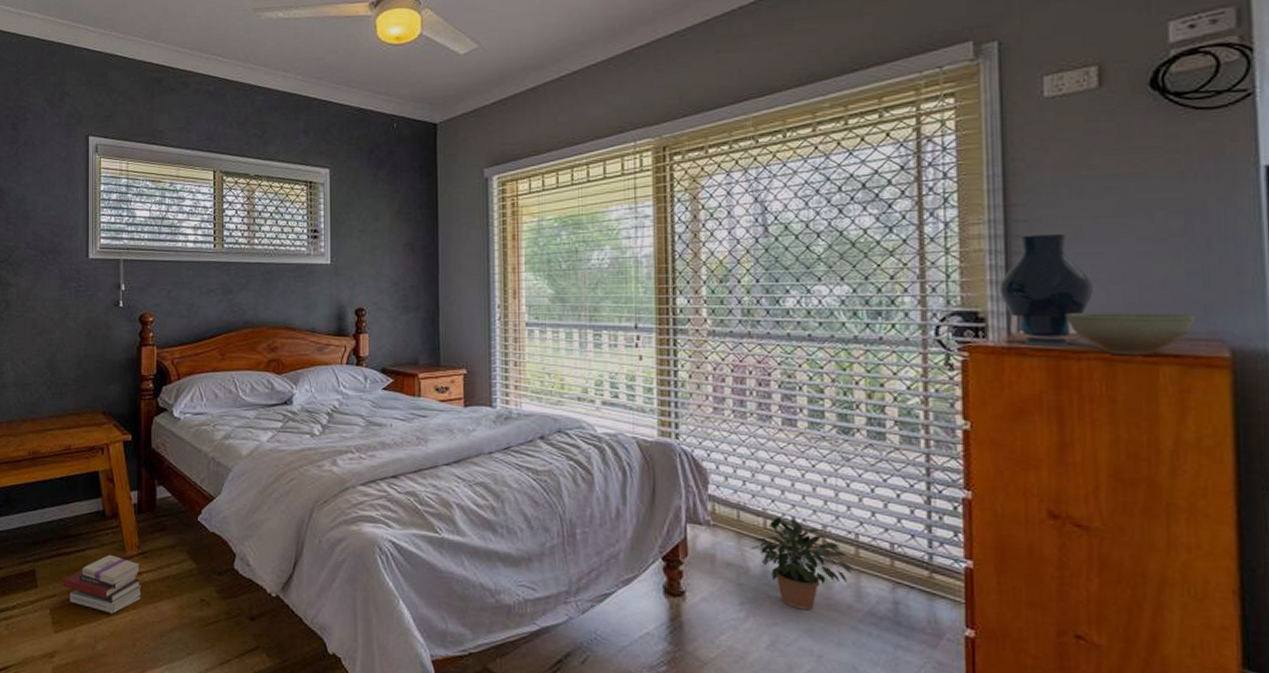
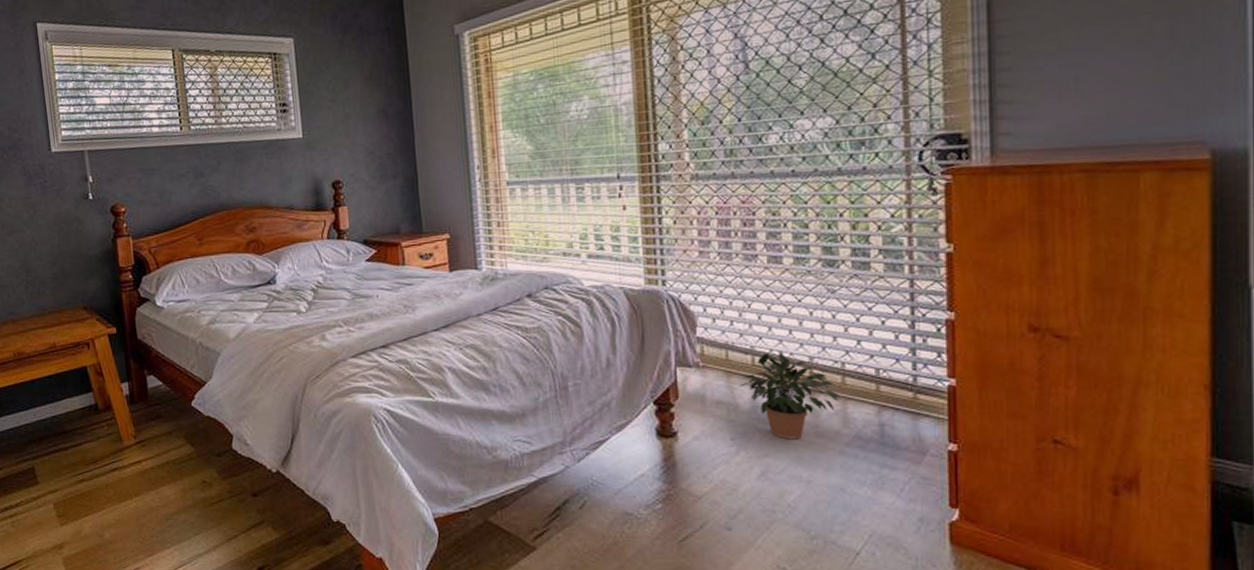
books: present [63,554,142,615] -> none [63,446,143,504]
vase: present [999,234,1093,347] -> none [983,47,1076,164]
bowl: present [1065,313,1196,356] -> none [1048,119,1178,167]

